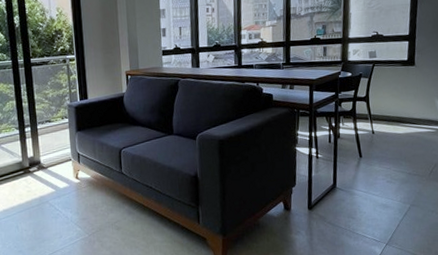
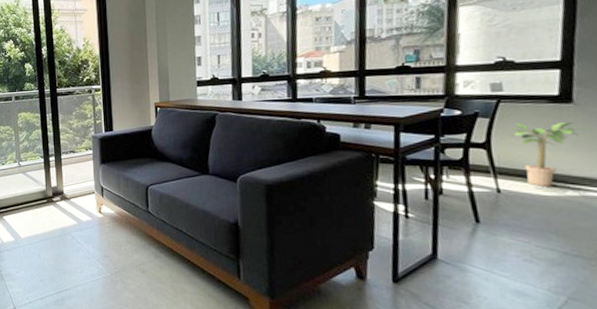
potted plant: none [380,80,422,127] -> present [511,122,586,186]

